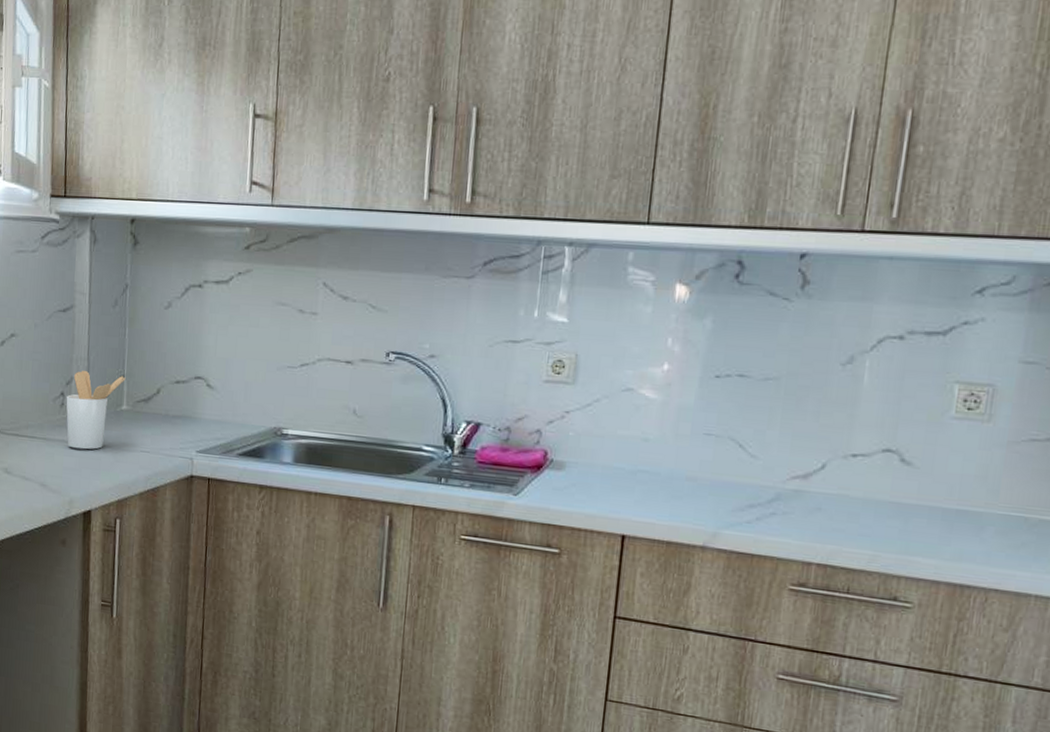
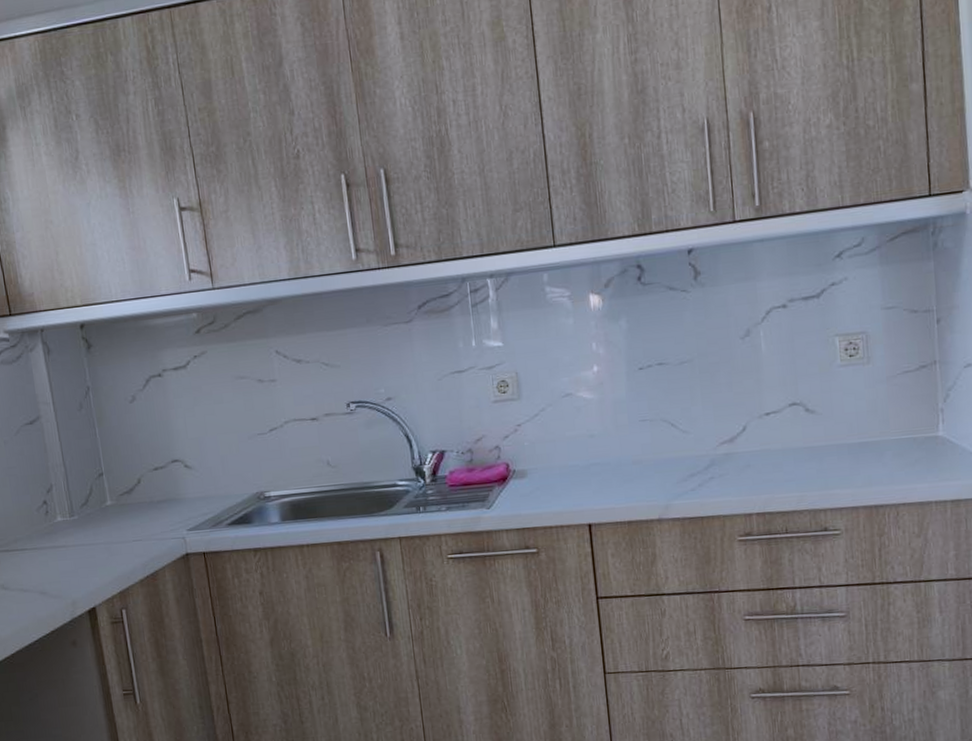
utensil holder: present [66,370,126,450] -> none [49,474,105,552]

